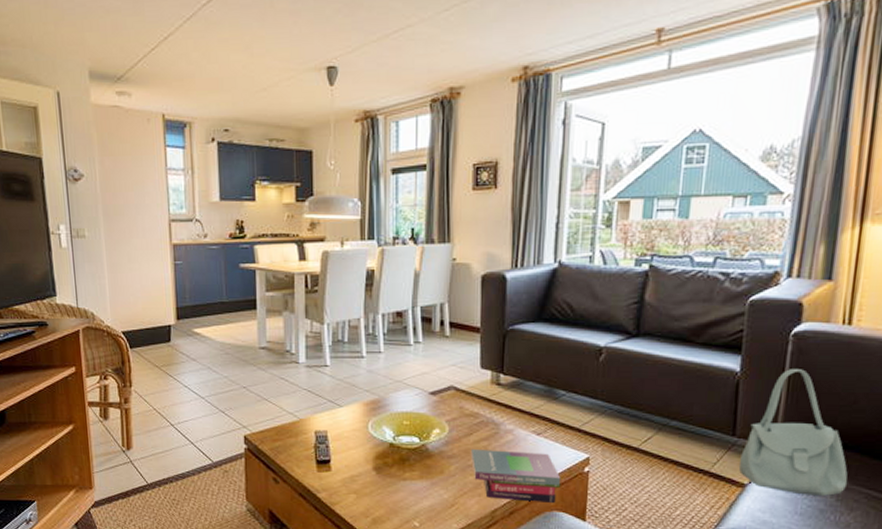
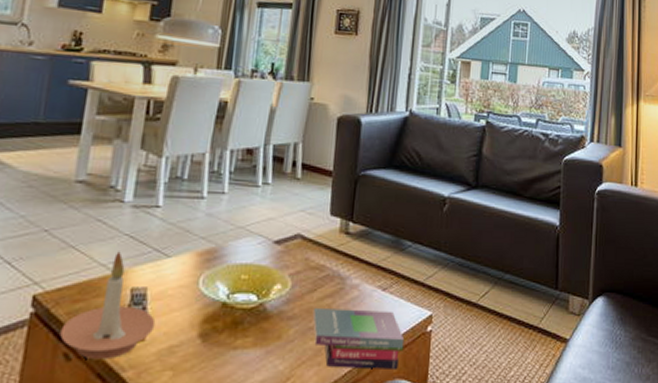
candle holder: none [268,402,338,484] -> present [60,251,156,360]
handbag: present [738,369,848,496] -> none [561,224,644,348]

